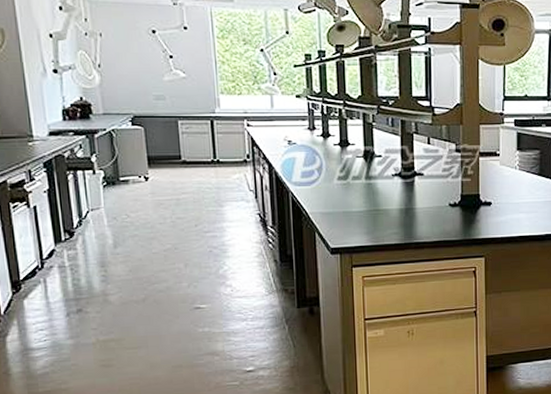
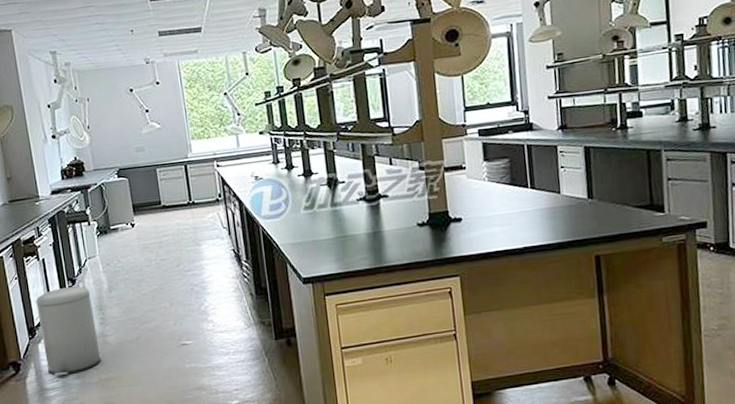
pedal bin: none [23,239,100,335] -> present [36,286,101,376]

